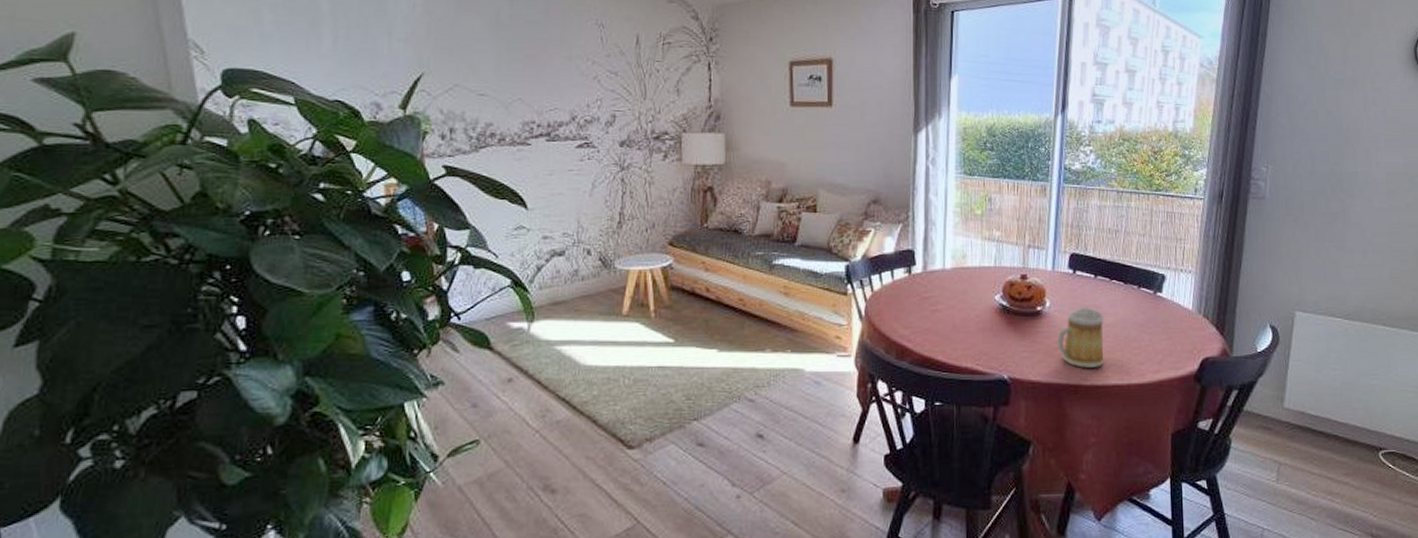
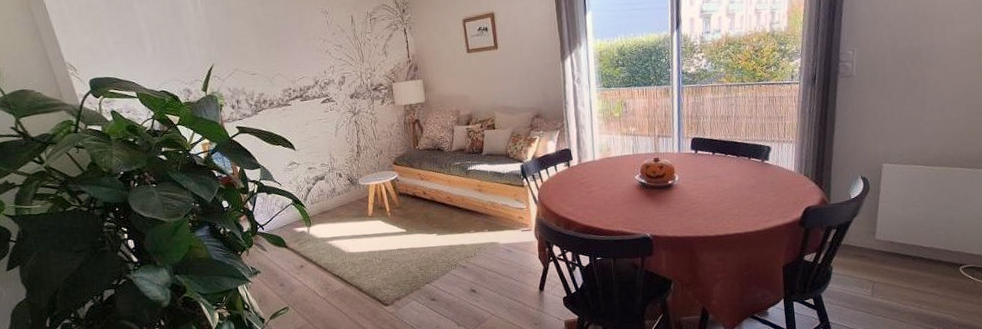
mug: present [1058,308,1104,368] -> none [686,178,725,223]

